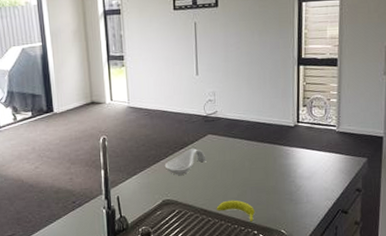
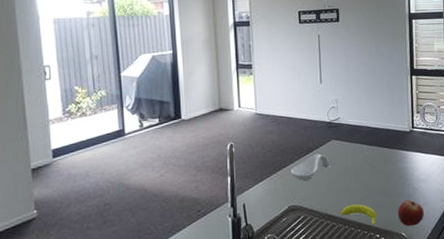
fruit: none [277,197,306,224] -> present [397,200,424,227]

